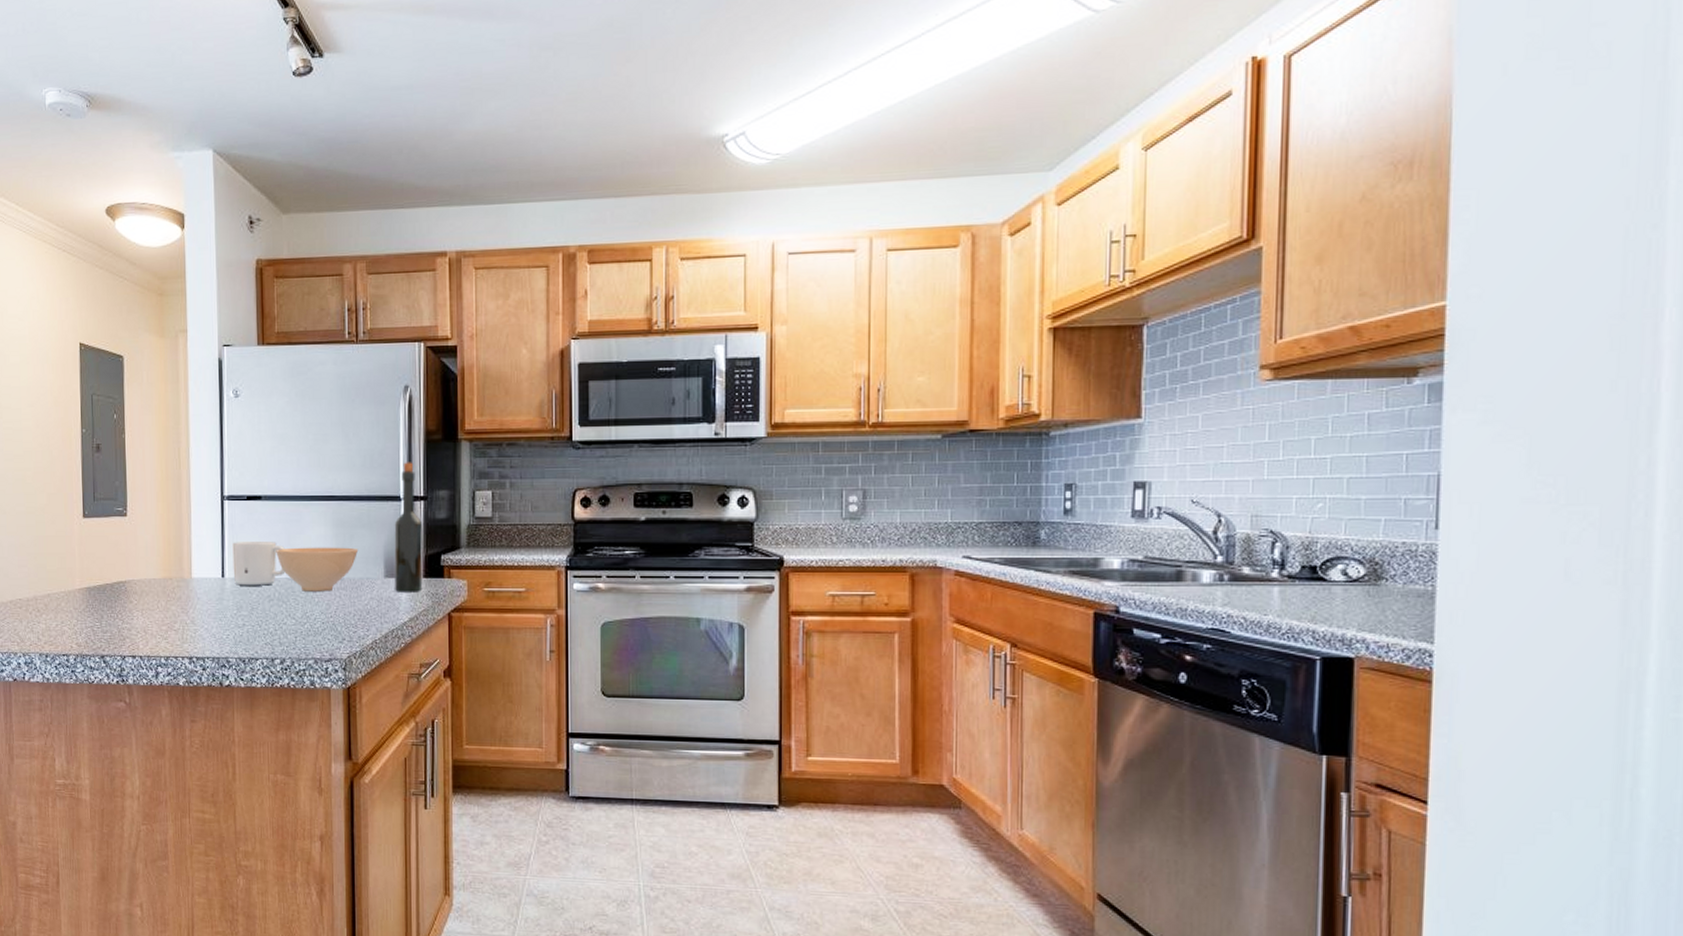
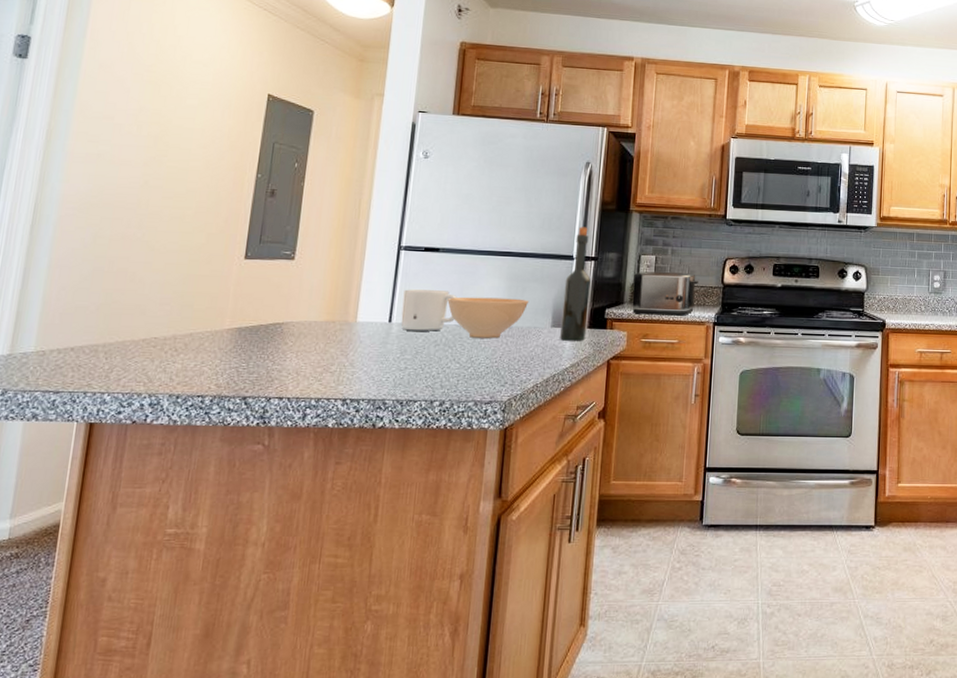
toaster: none [469,509,544,560] -> present [632,271,698,316]

